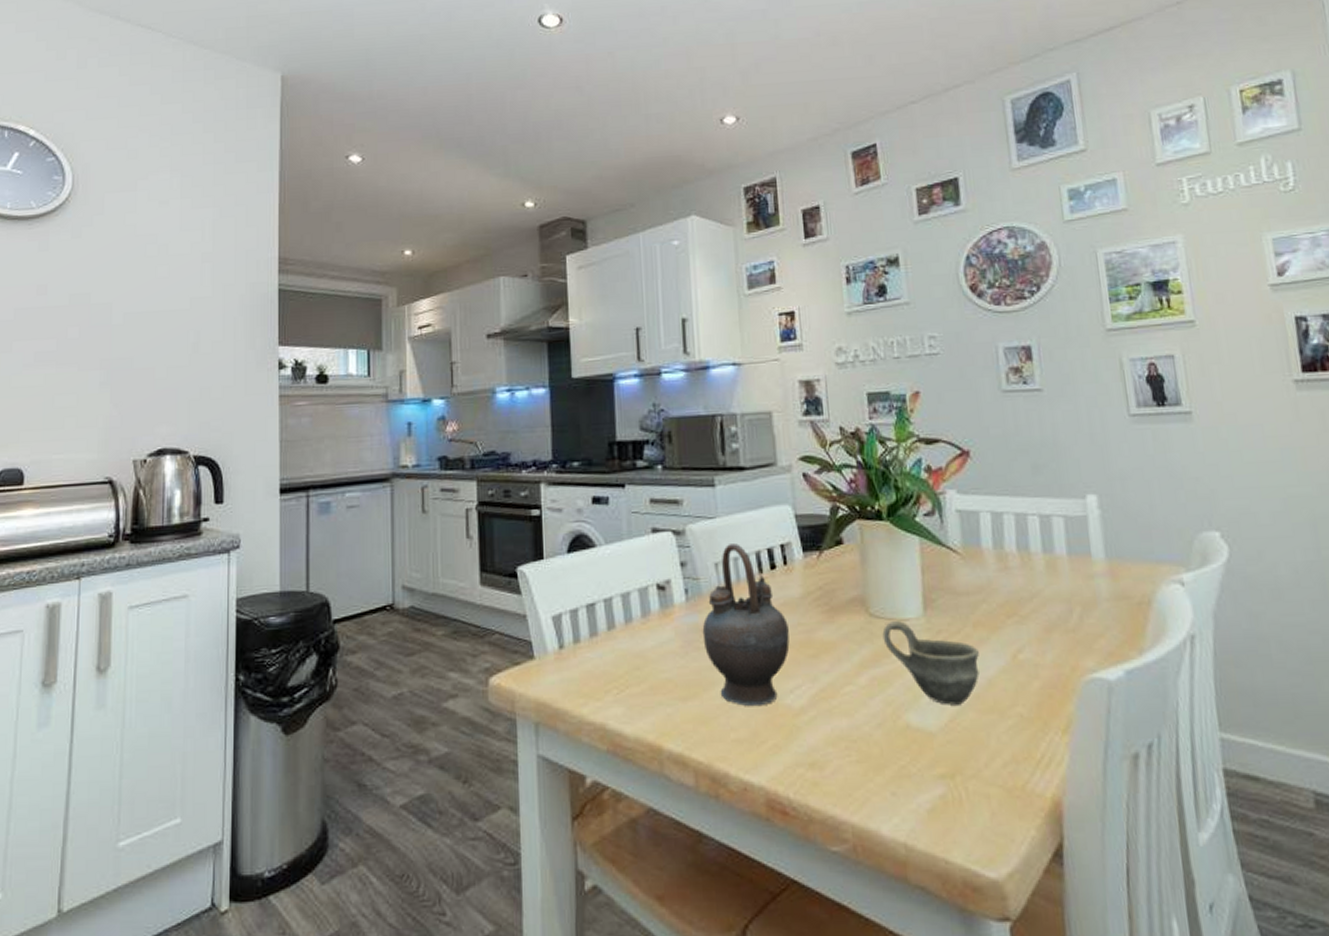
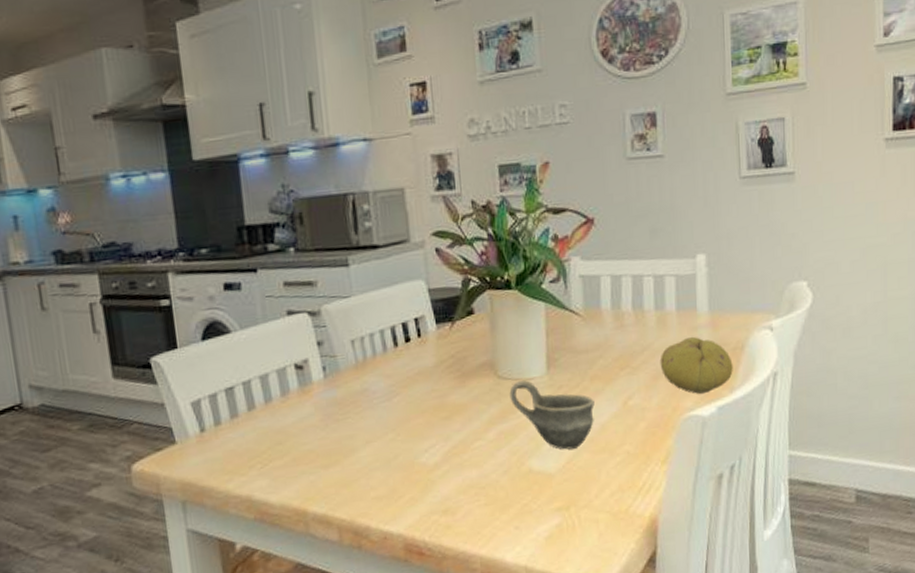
teapot: present [702,544,790,707] -> none [341,320,424,468]
fruit: none [1052,585,1141,654] -> present [660,336,733,395]

